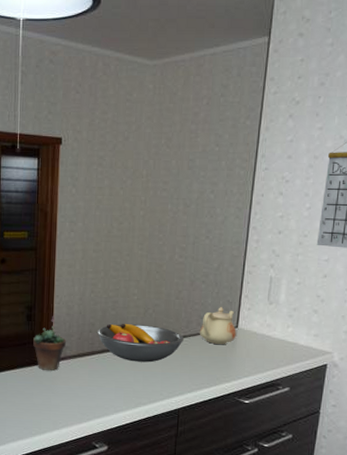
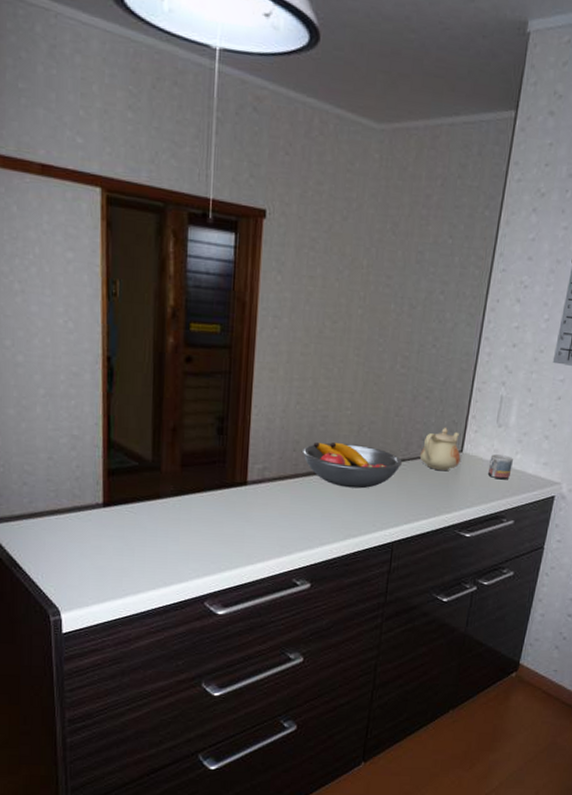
succulent plant: present [33,316,66,371] -> none [224,431,265,495]
mug: none [263,328,285,351] -> present [488,453,513,480]

